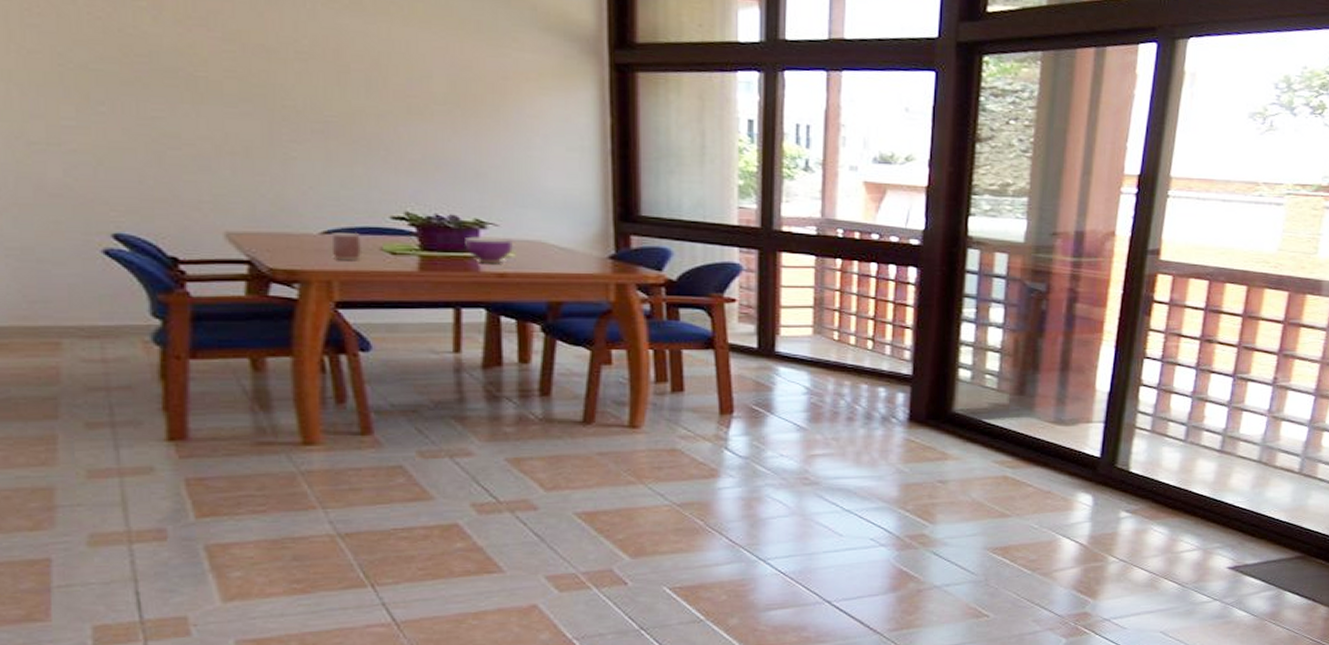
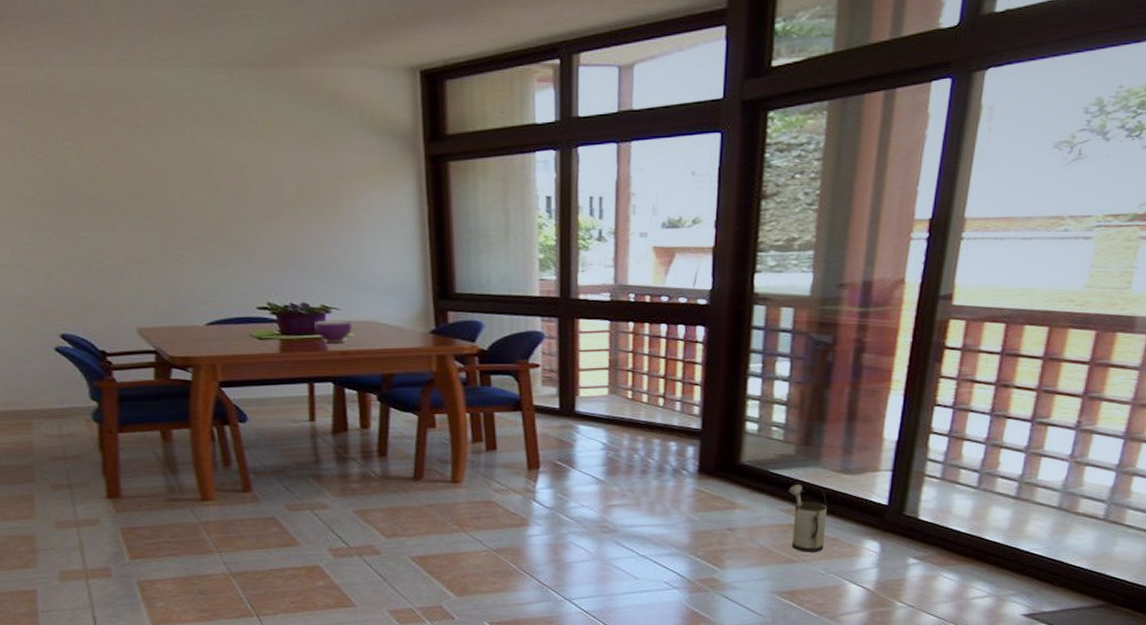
mug: present [331,232,363,261] -> none [213,322,237,347]
watering can: none [1001,434,1040,506] -> present [788,483,827,552]

